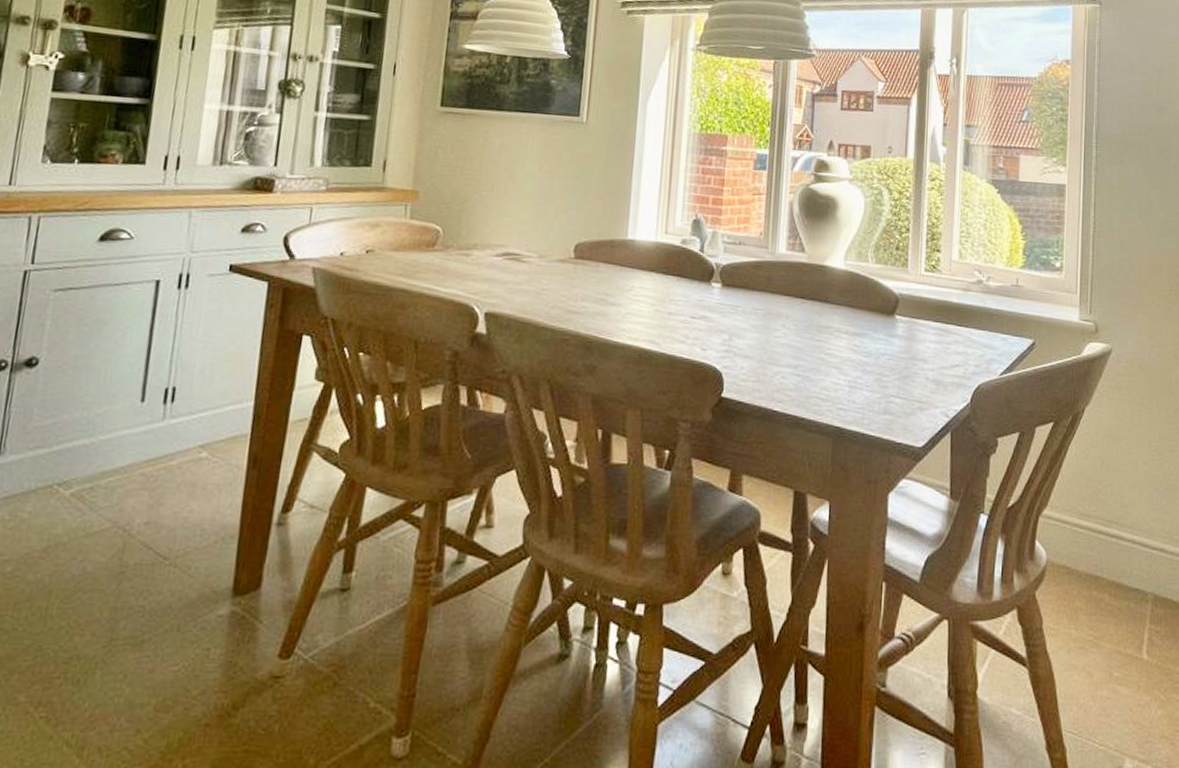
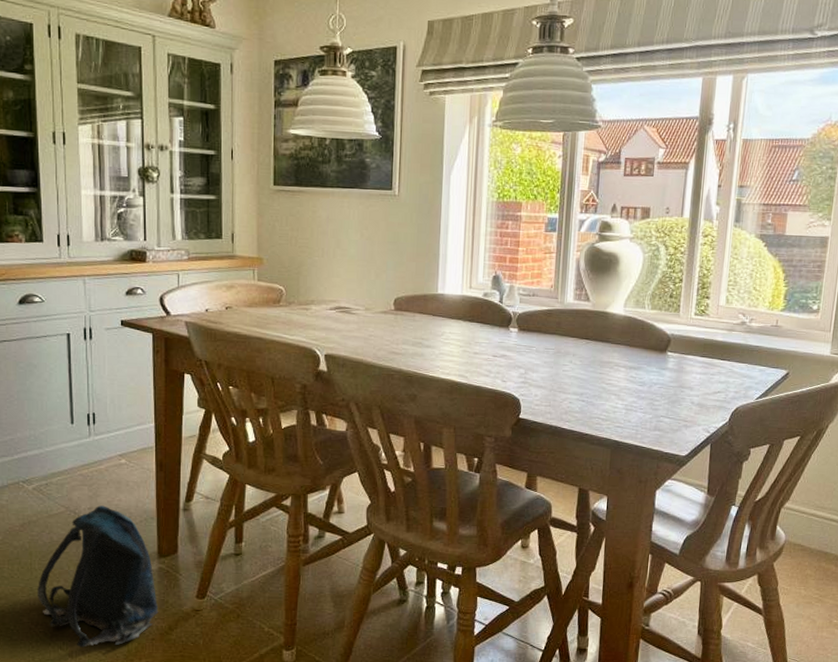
backpack: none [47,519,223,742] -> present [38,505,159,648]

